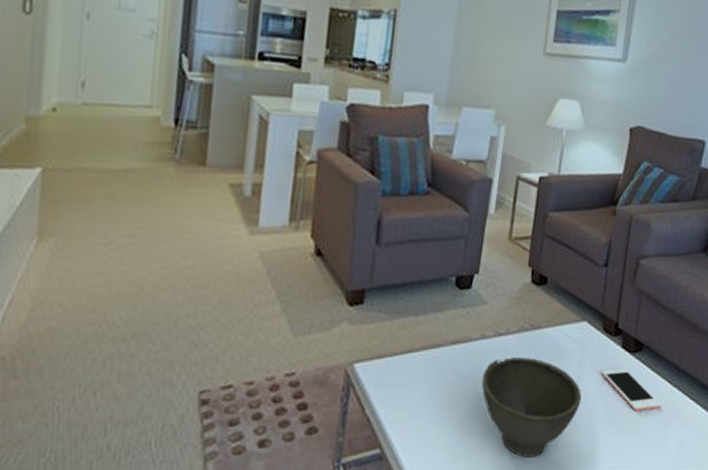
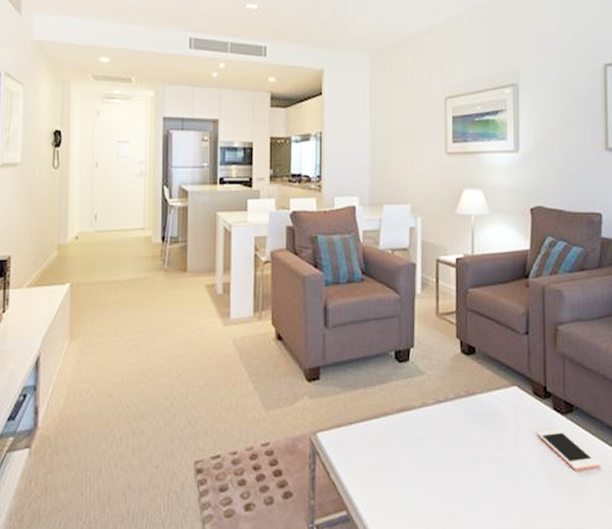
bowl: present [481,357,582,457] -> none [428,423,522,518]

